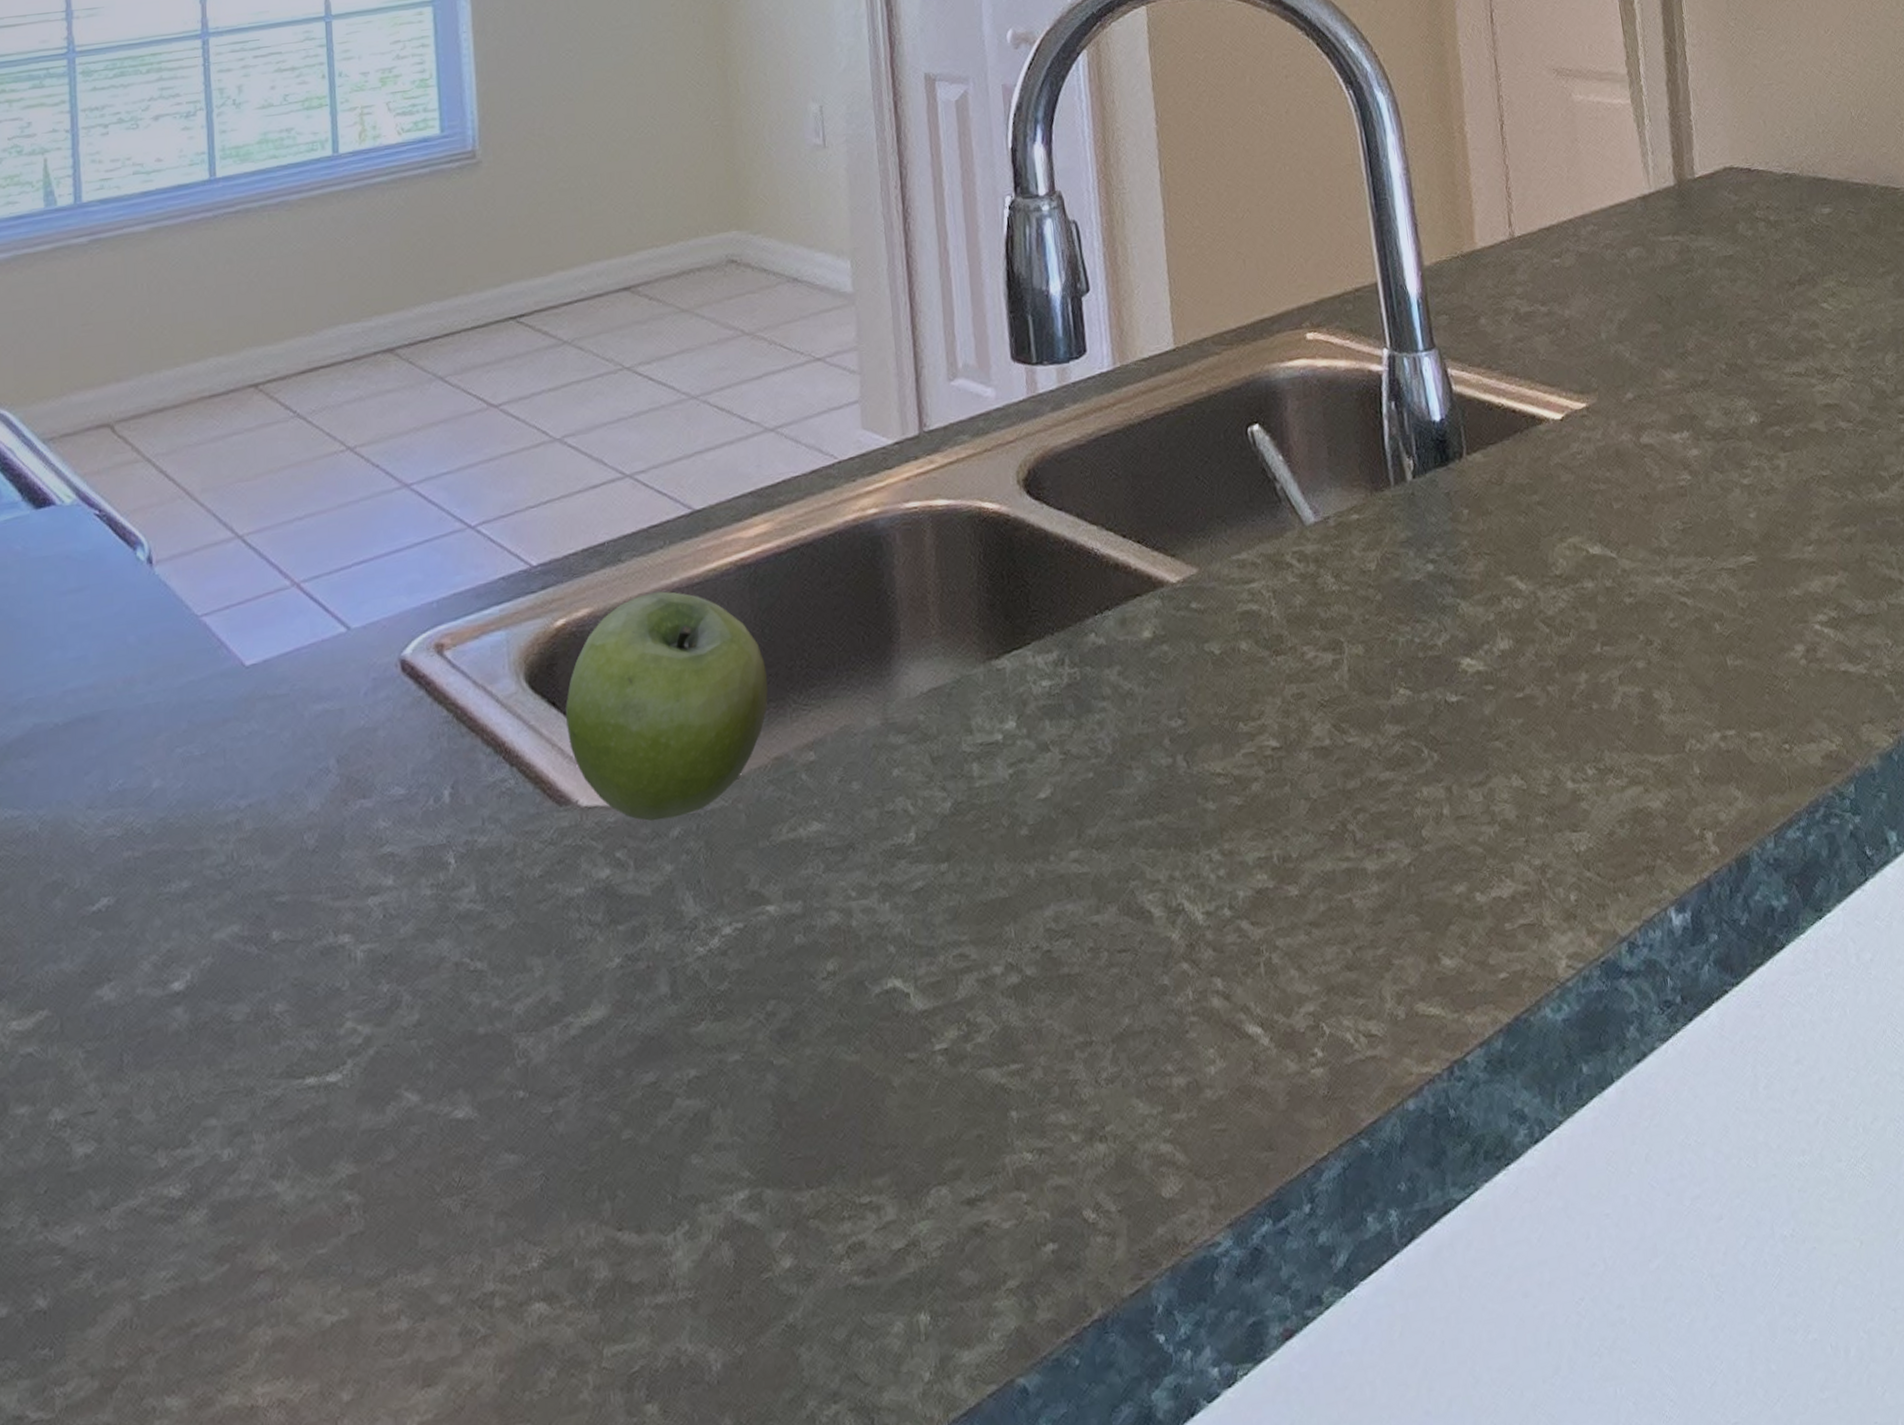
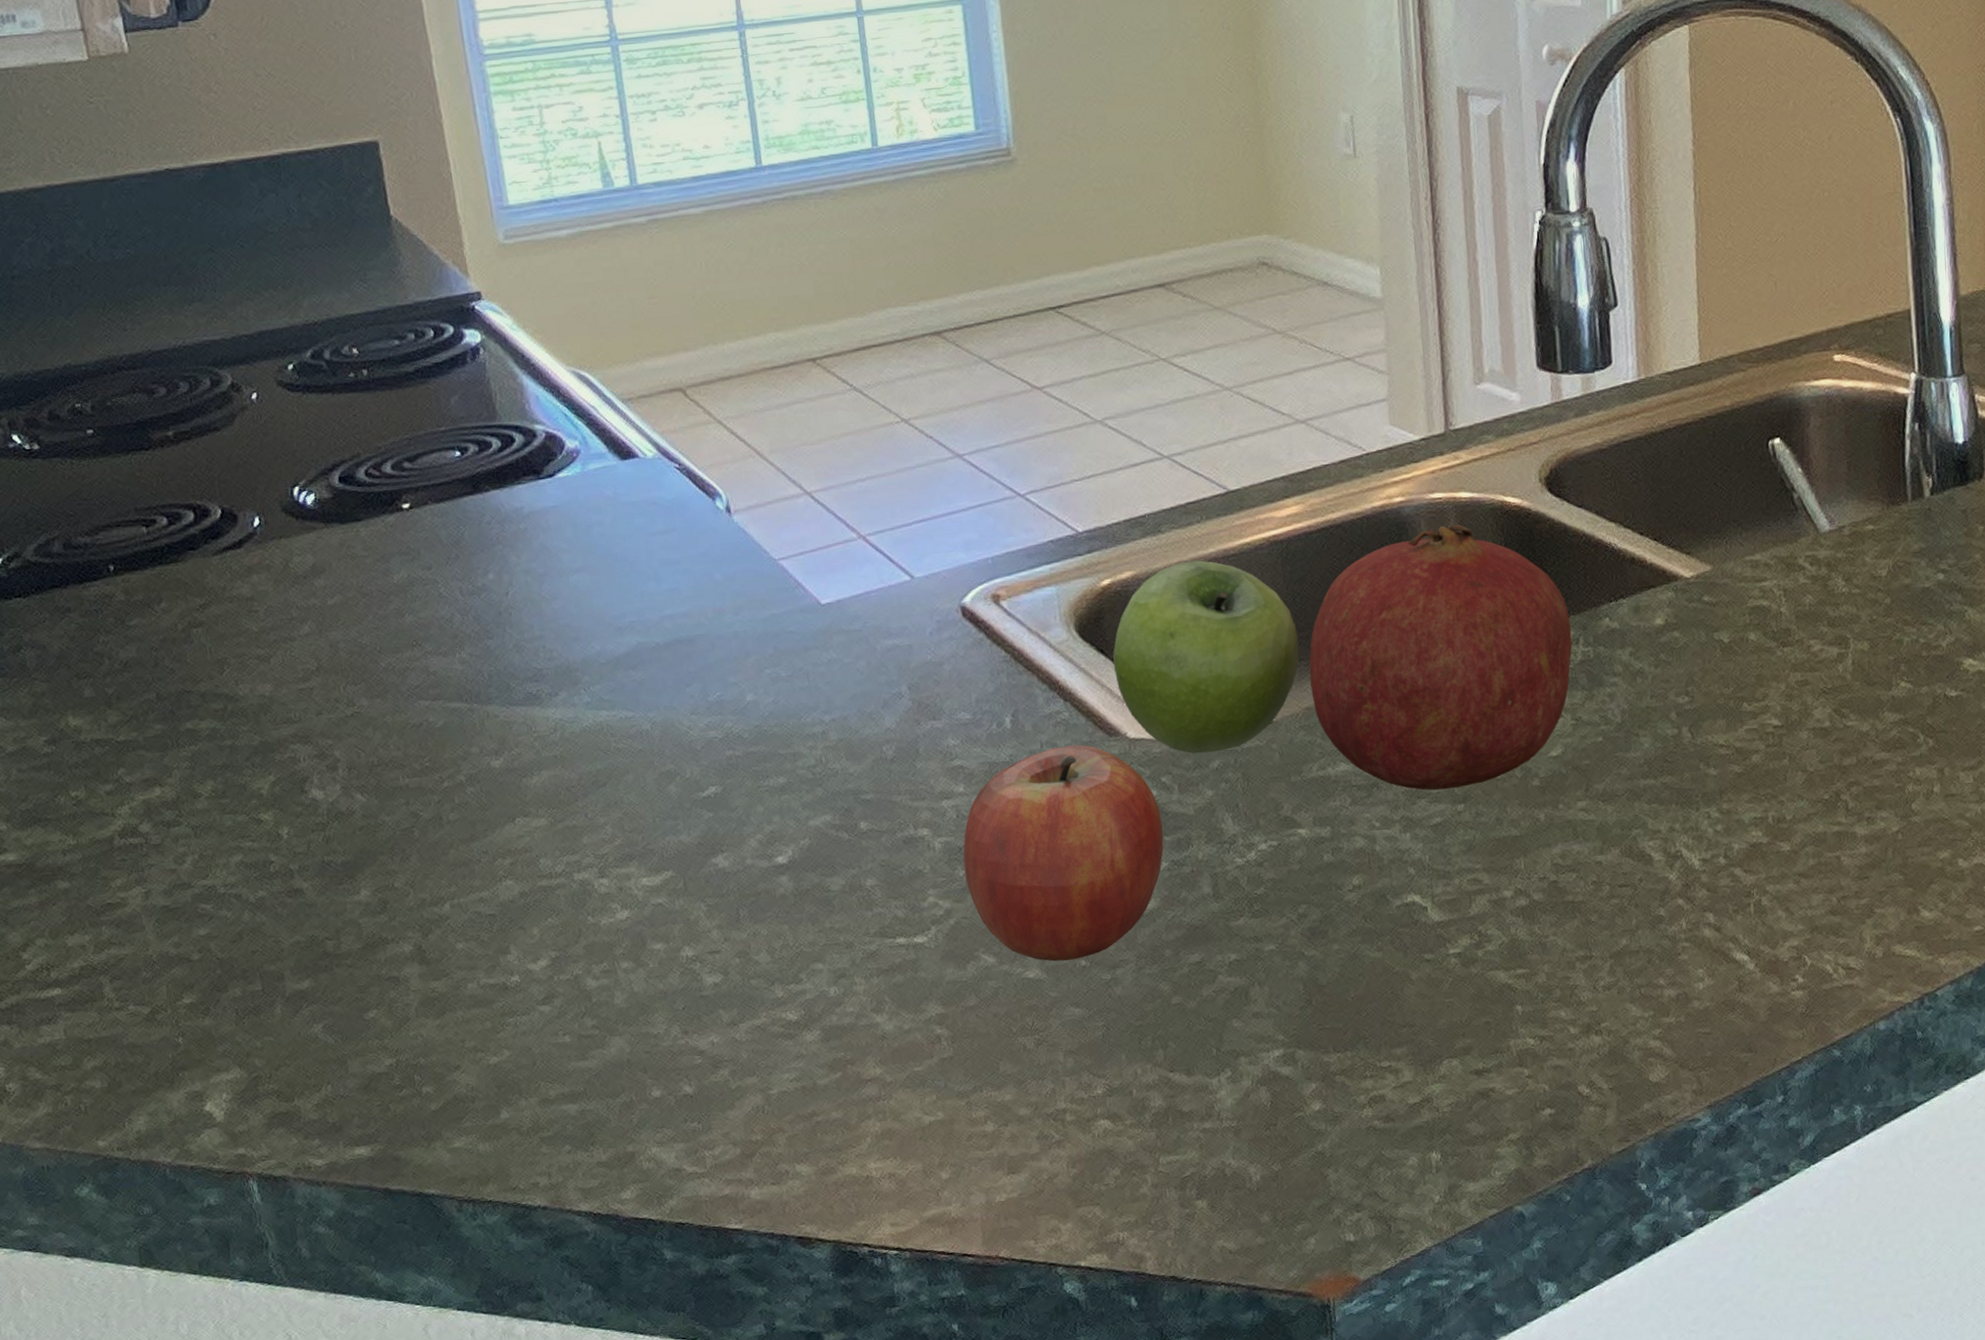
fruit: none [388,818,617,1095] -> present [963,744,1164,962]
fruit: none [778,535,1058,849] -> present [1309,524,1573,791]

